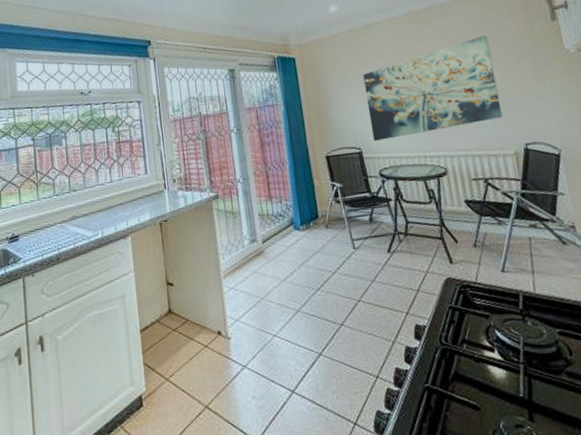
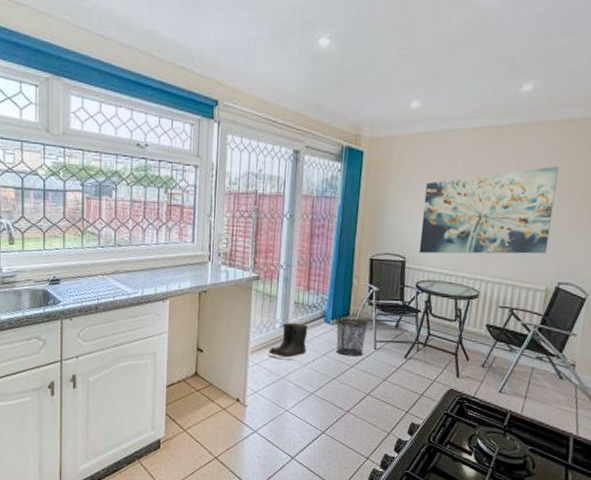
boots: none [242,235,282,280] -> present [267,322,308,361]
waste bin: none [306,219,342,262] -> present [336,318,368,357]

